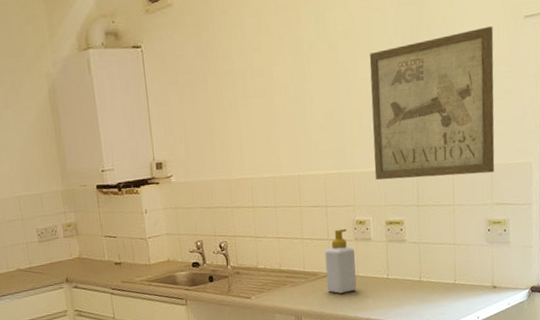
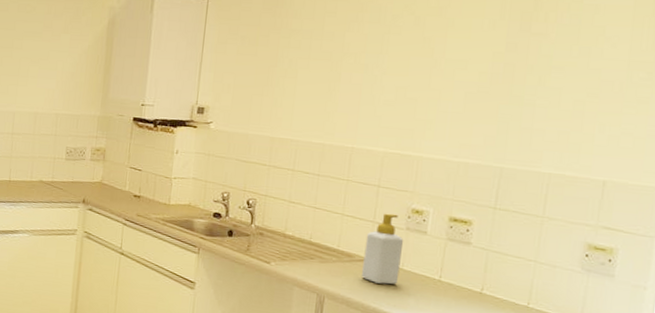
wall art: present [369,26,495,180] -> none [445,24,635,190]

